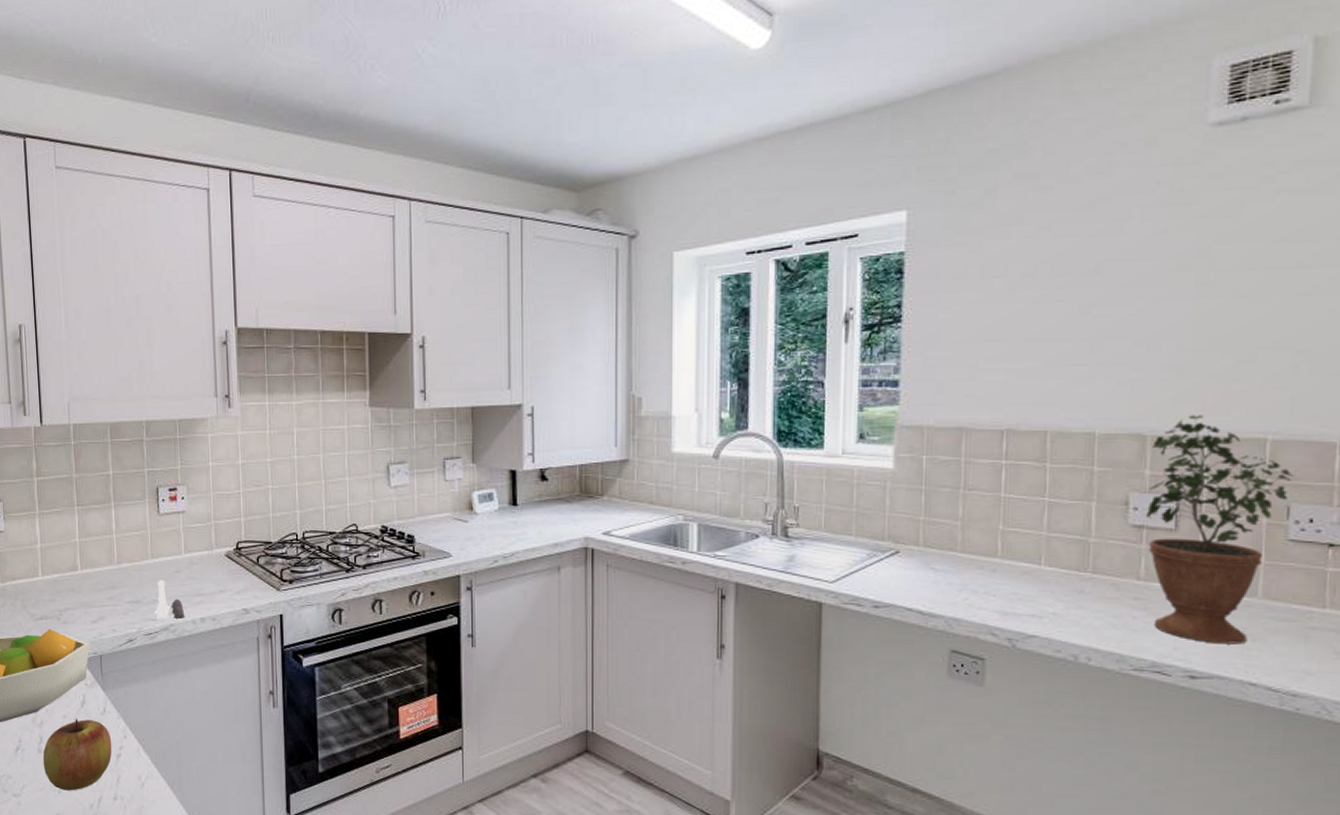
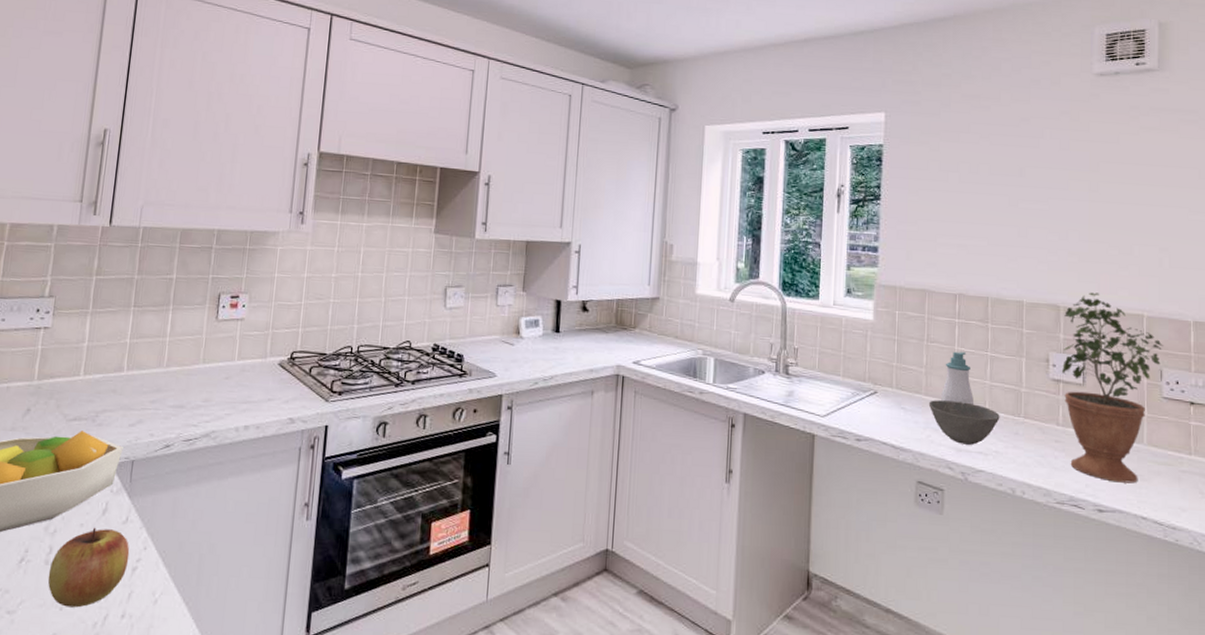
salt and pepper shaker set: present [156,580,185,619] -> none [198,385,229,425]
bowl: none [965,557,1060,607] -> present [928,400,1000,445]
soap bottle: none [982,499,1026,561] -> present [941,351,975,405]

